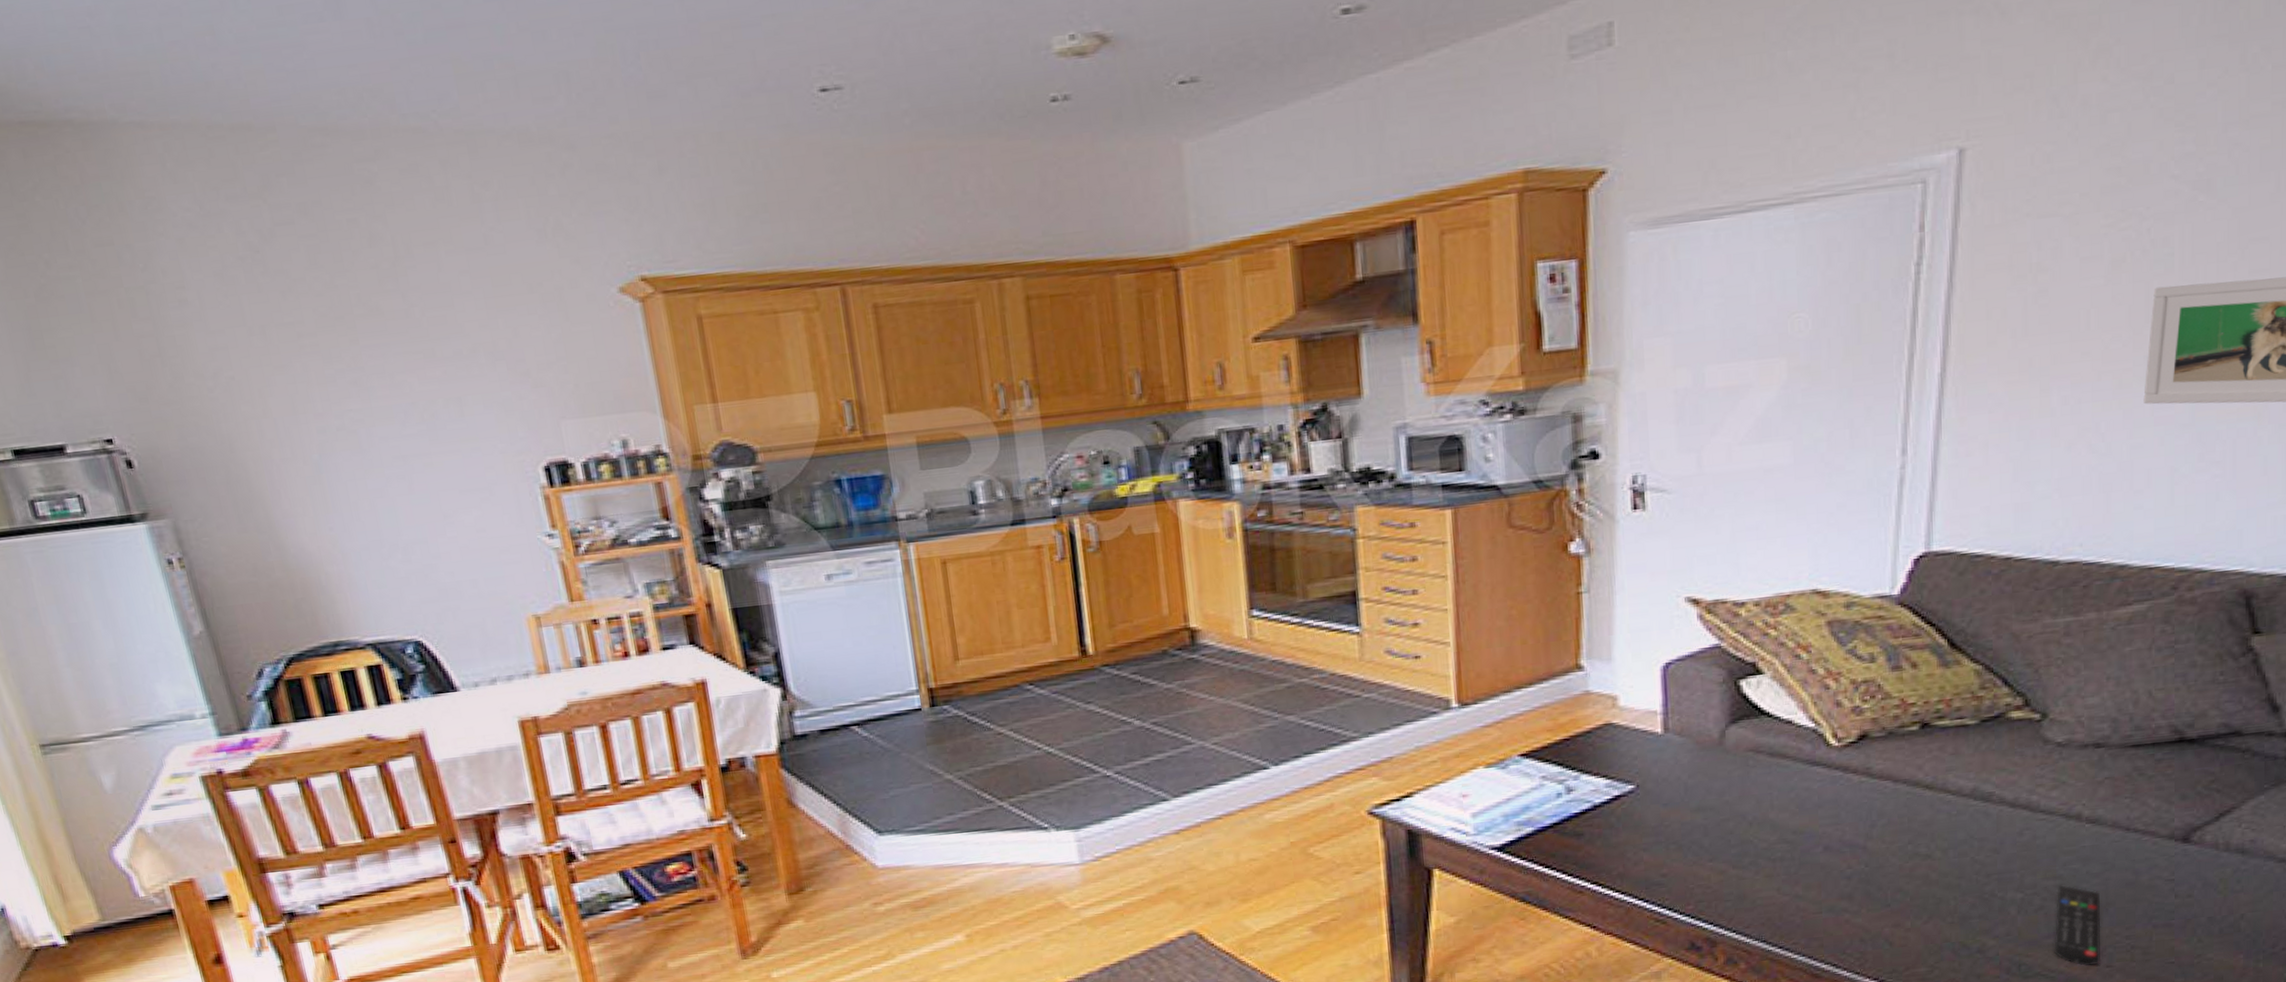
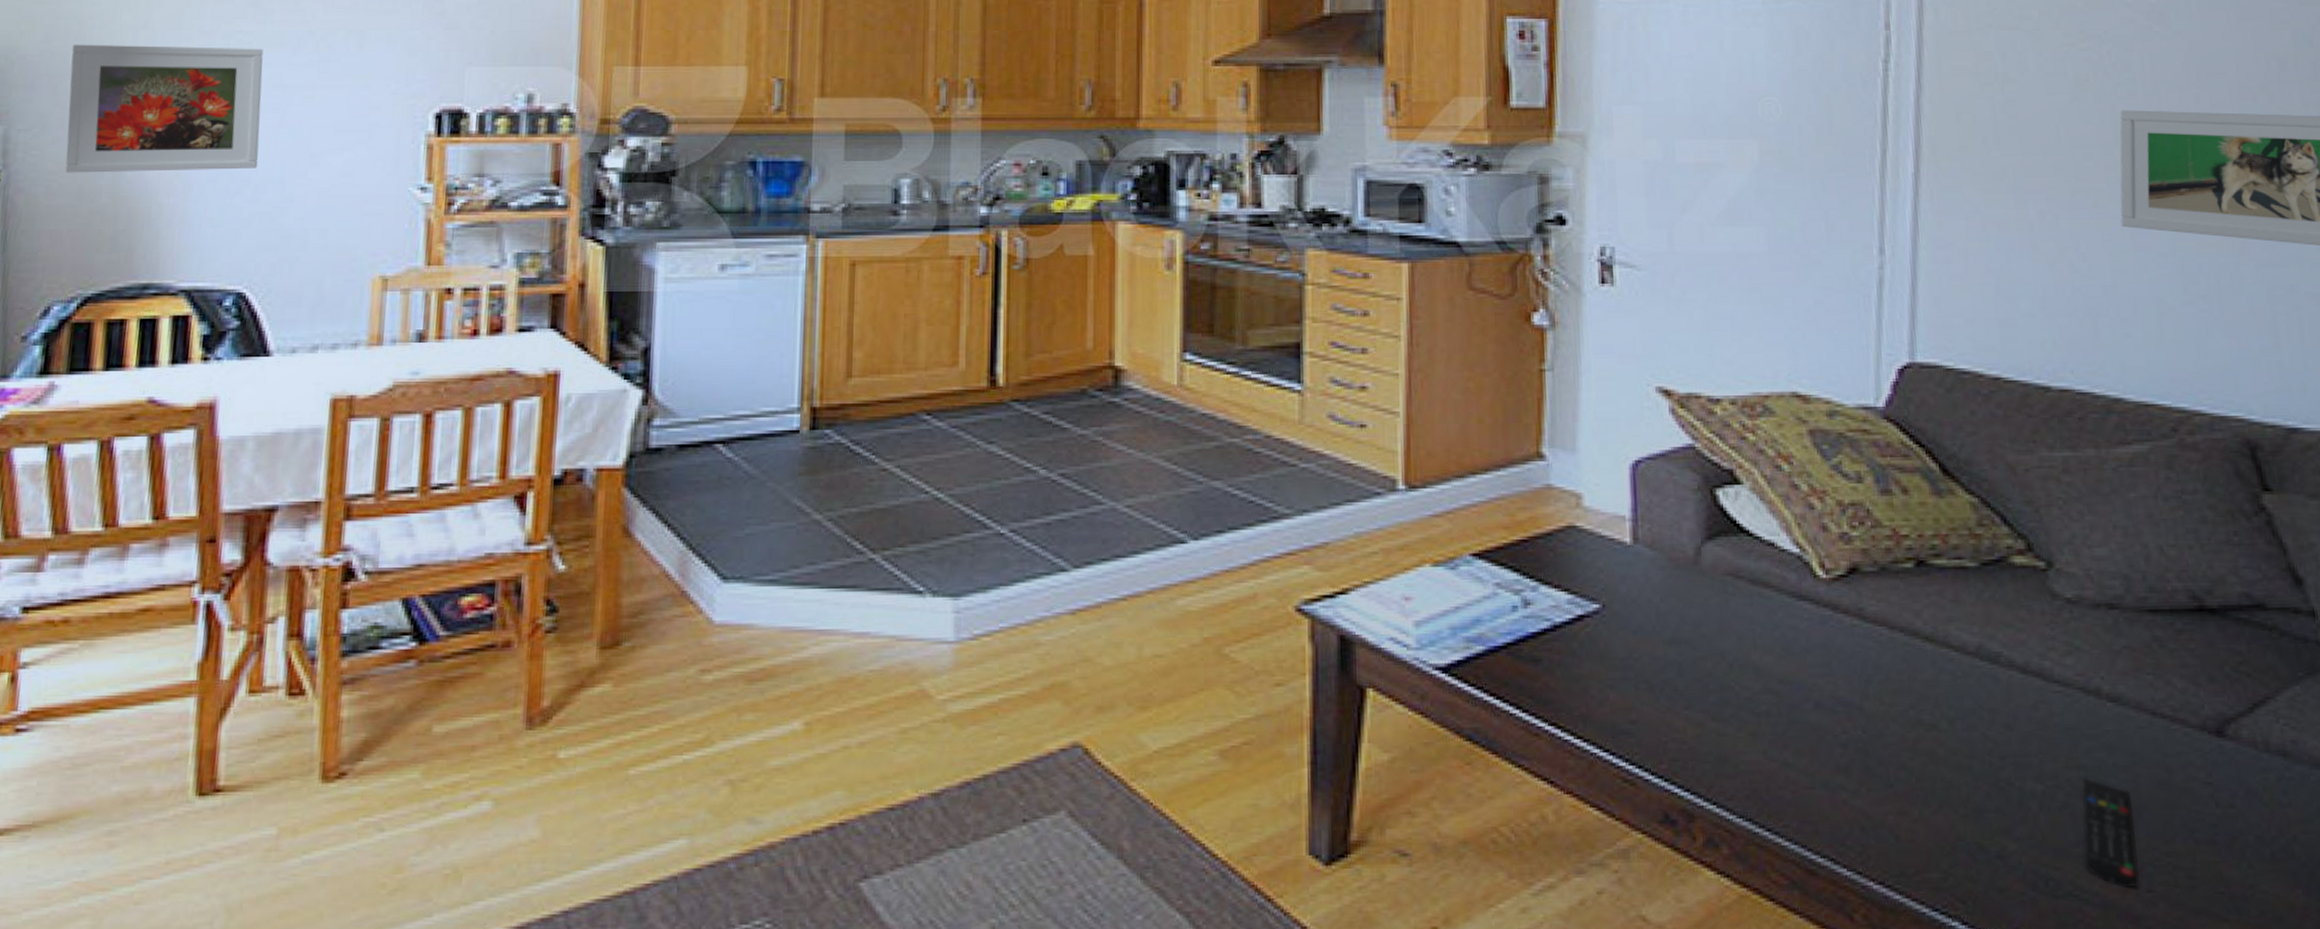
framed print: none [206,424,401,555] -> present [65,44,264,173]

